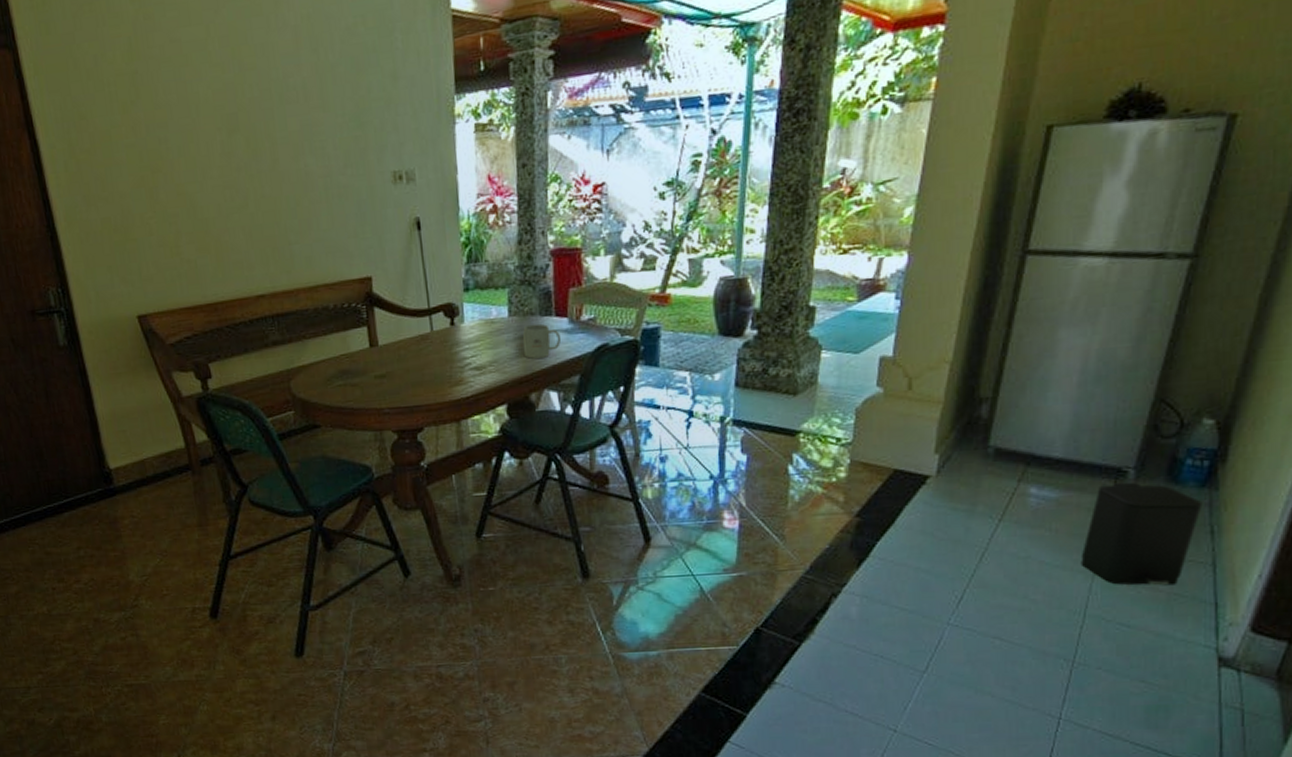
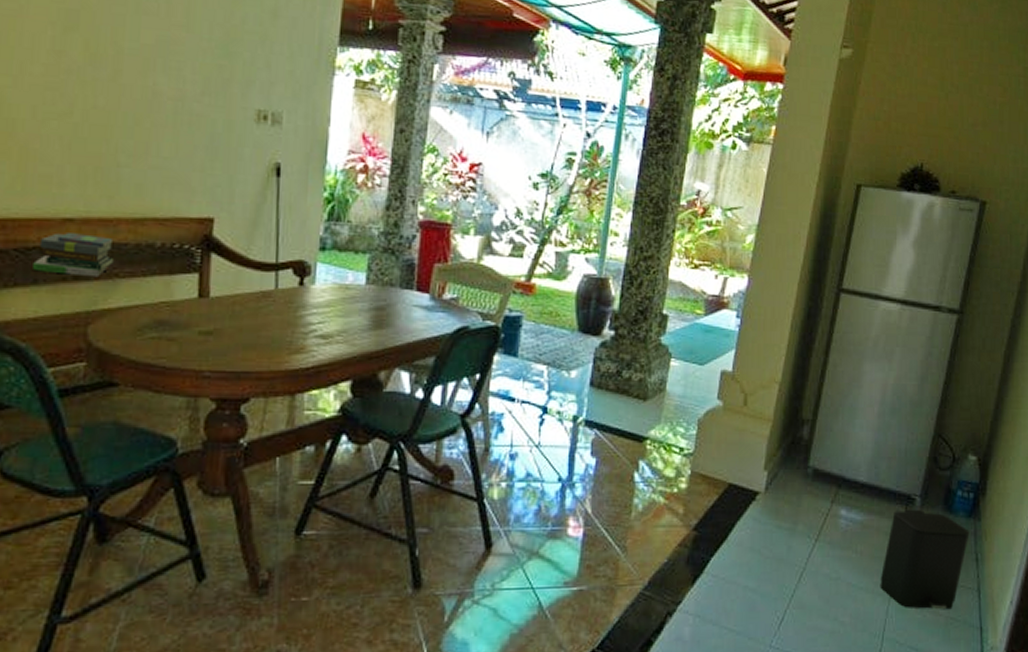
books: none [242,306,301,342] -> present [33,232,115,278]
mug: present [522,323,562,360] -> none [377,295,420,335]

